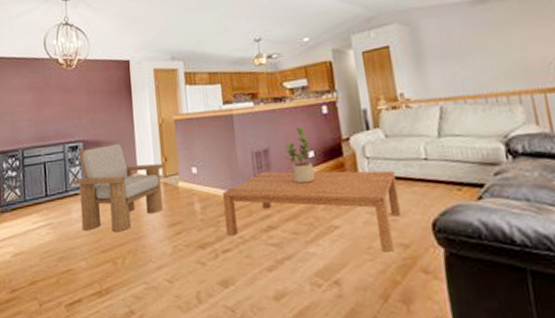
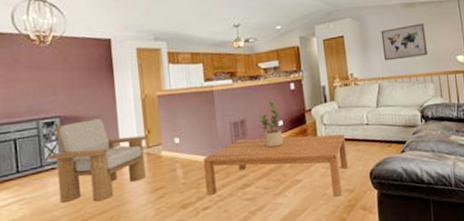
wall art: none [440,24,512,77] -> present [381,23,428,61]

